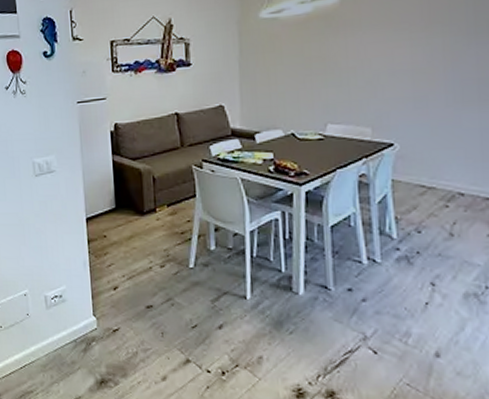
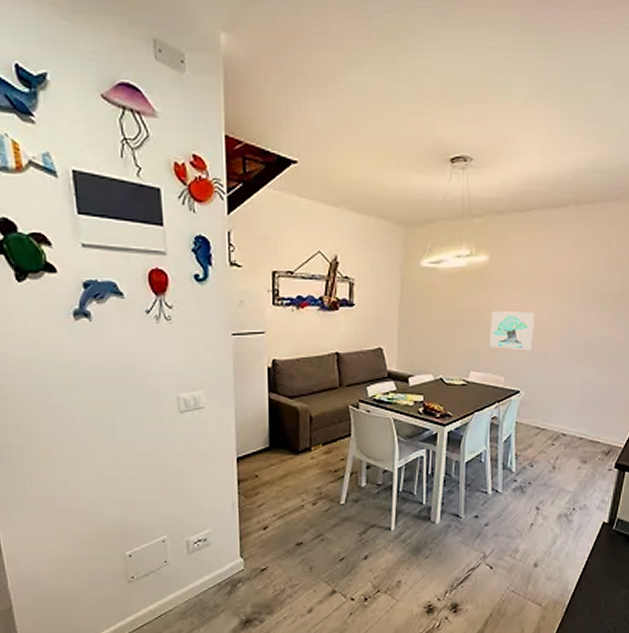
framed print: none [347,52,405,97] -> present [489,311,534,351]

